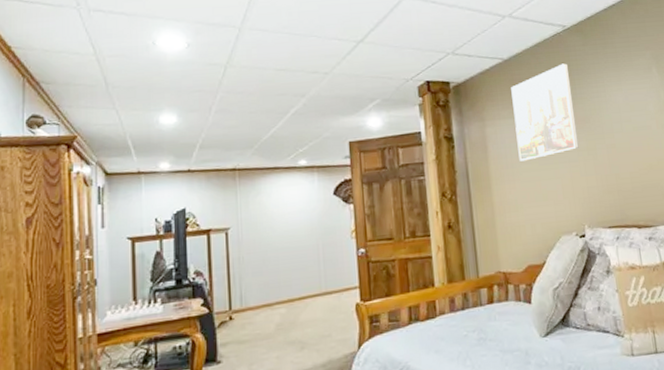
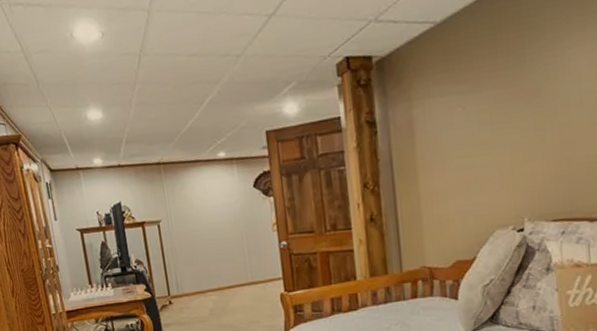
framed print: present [511,63,579,162] -> none [444,22,524,147]

